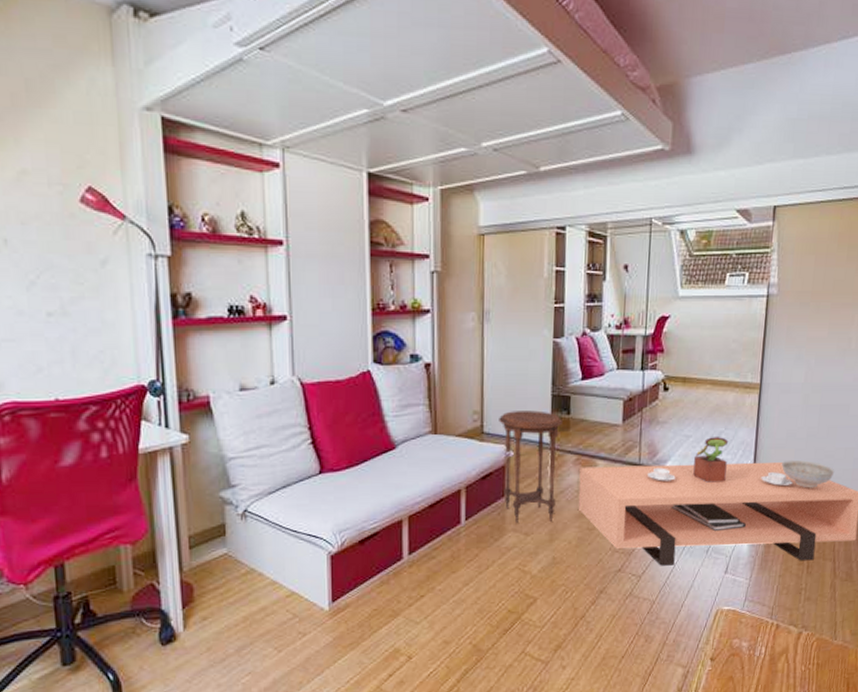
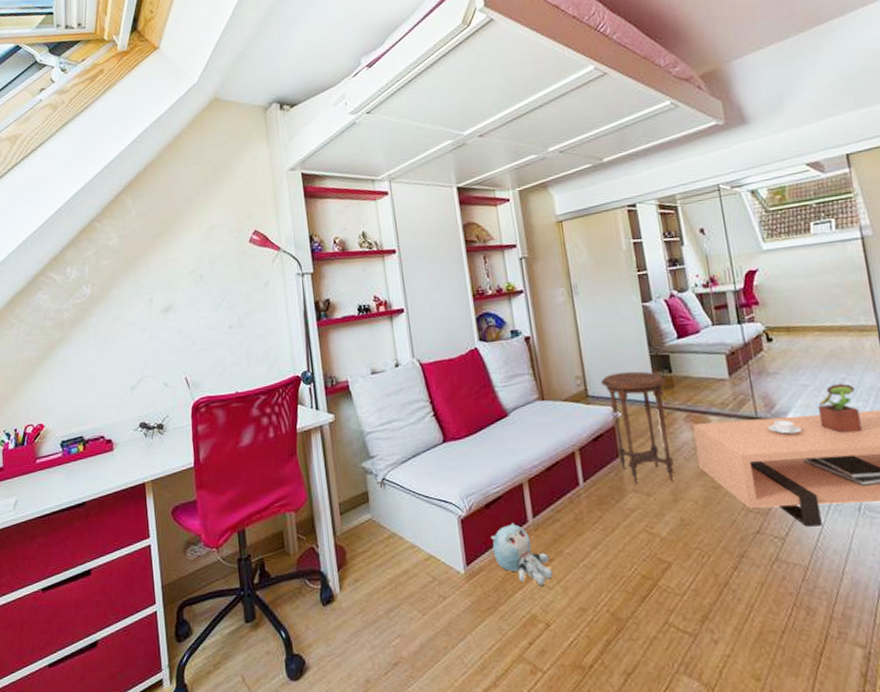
plush toy: none [362,559,422,621] -> present [491,523,553,586]

